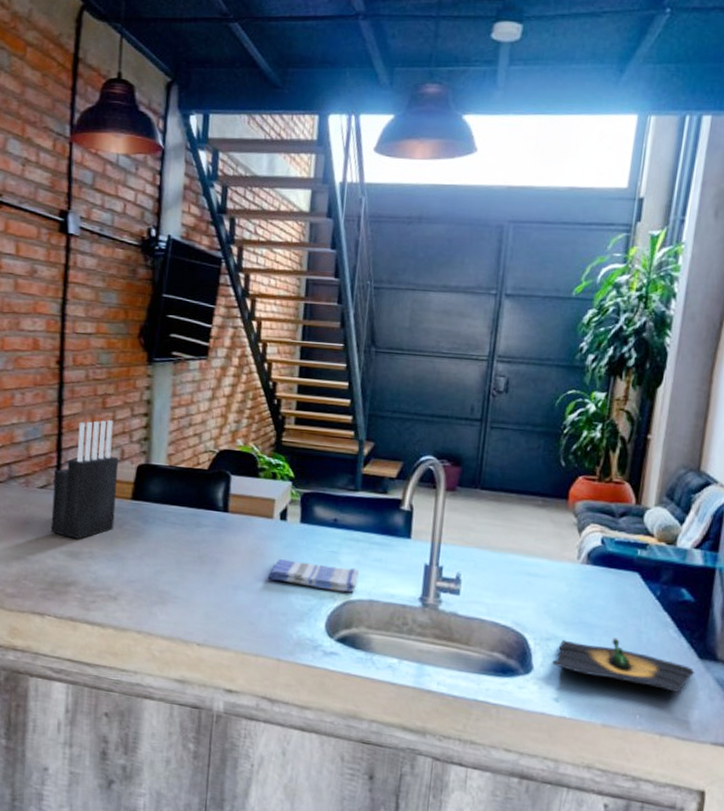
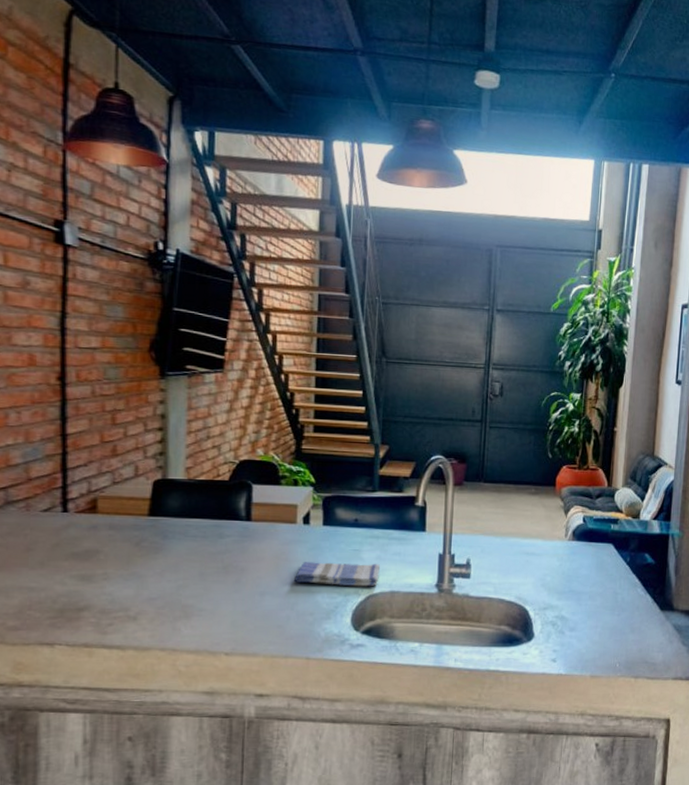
knife block: present [50,420,119,539] -> none [57,437,133,561]
tequila: present [551,637,696,694] -> none [548,601,659,642]

